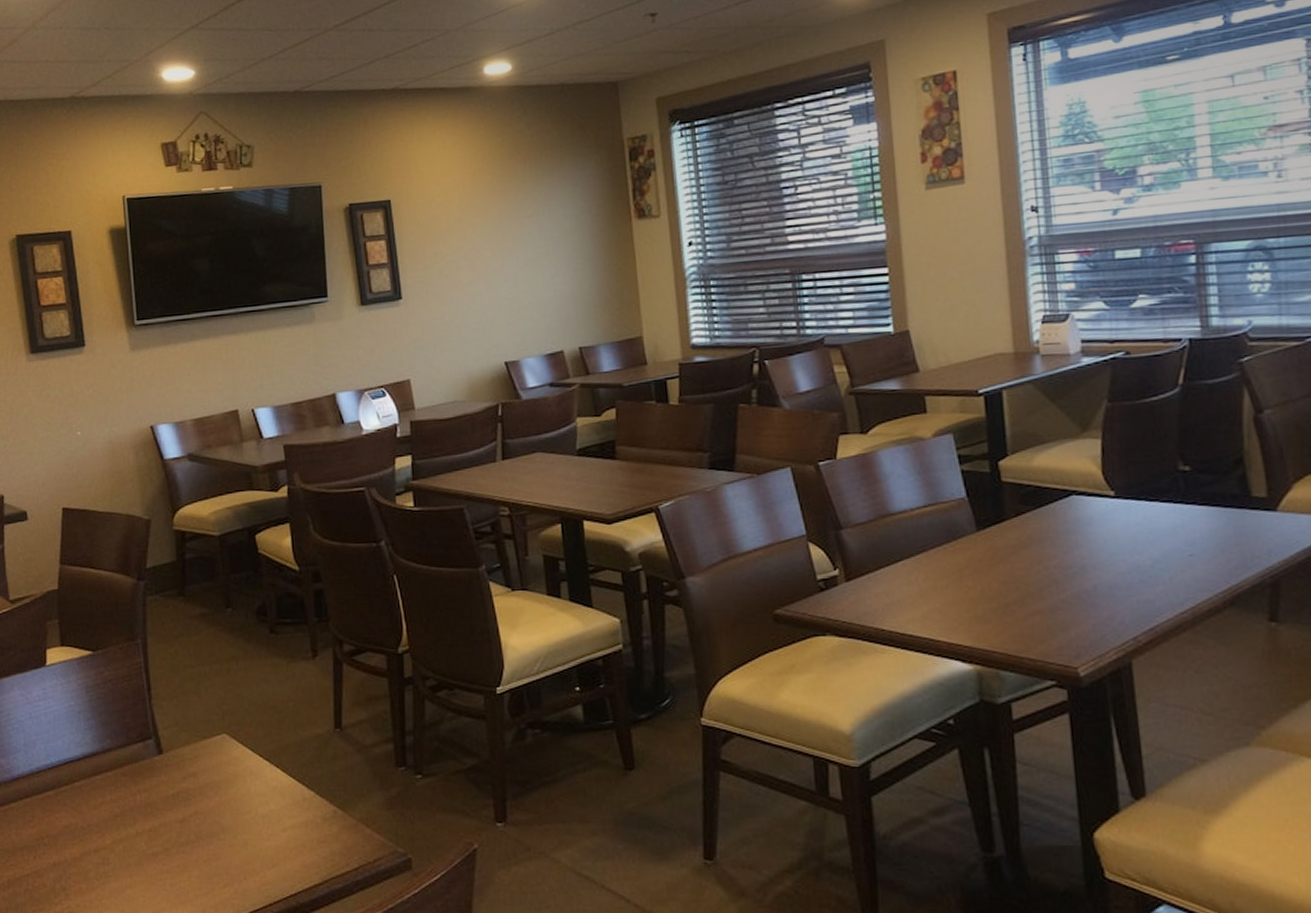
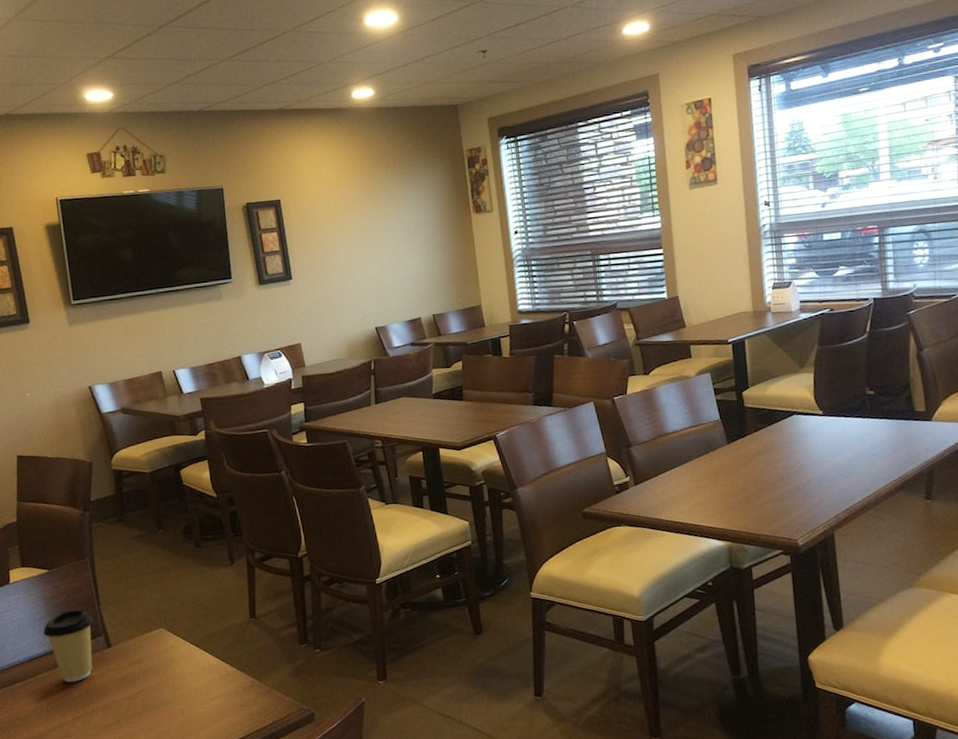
coffee cup: none [82,702,144,795] -> present [43,608,94,682]

